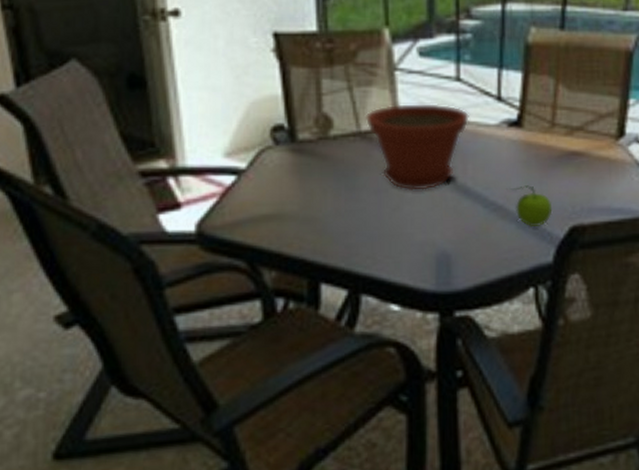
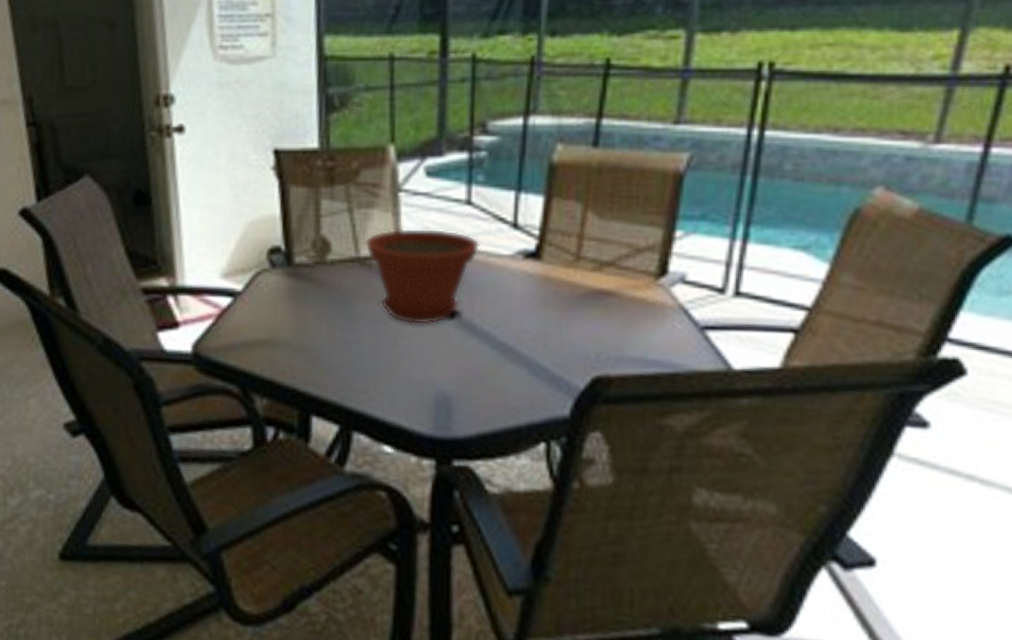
fruit: present [509,185,553,228] -> none [522,326,572,375]

